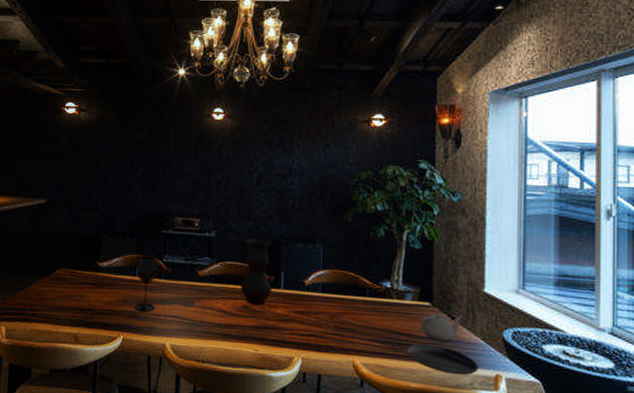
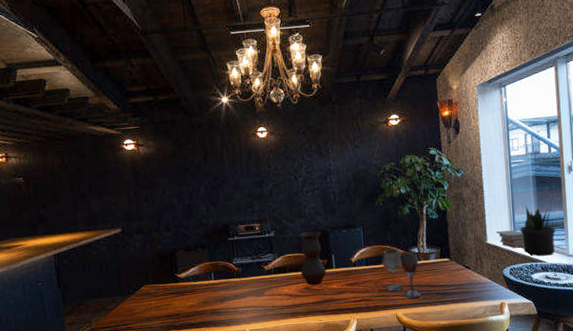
wineglass: present [134,254,158,312] -> none [211,260,233,308]
wine glass: none [341,276,369,333] -> present [381,248,404,291]
cup: none [366,284,390,346] -> present [400,251,421,298]
plate: present [406,343,479,376] -> none [434,289,488,309]
teapot: present [419,313,462,342] -> none [442,264,473,286]
books: none [498,278,536,307] -> present [496,230,524,249]
planter: none [531,252,582,324] -> present [520,205,555,256]

